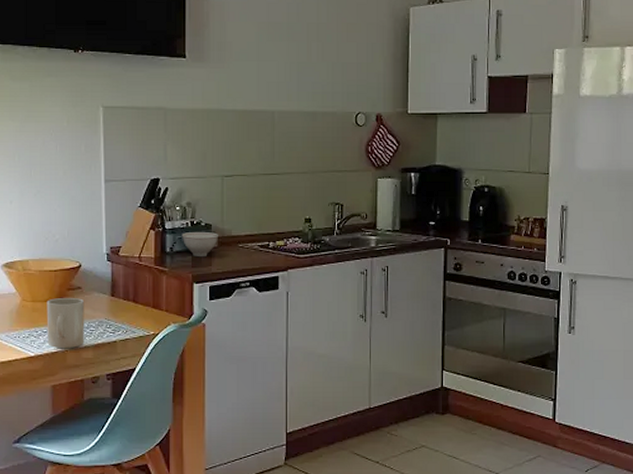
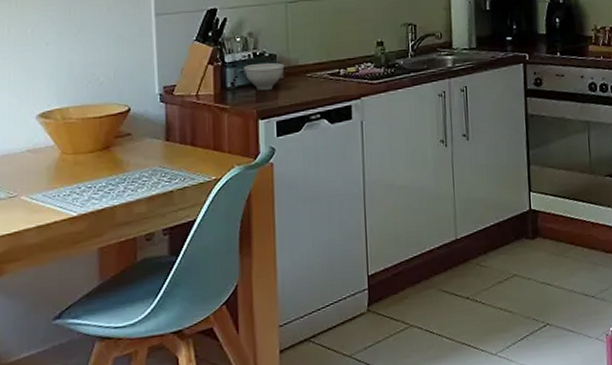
cup: present [46,297,85,349] -> none [91,145,136,206]

